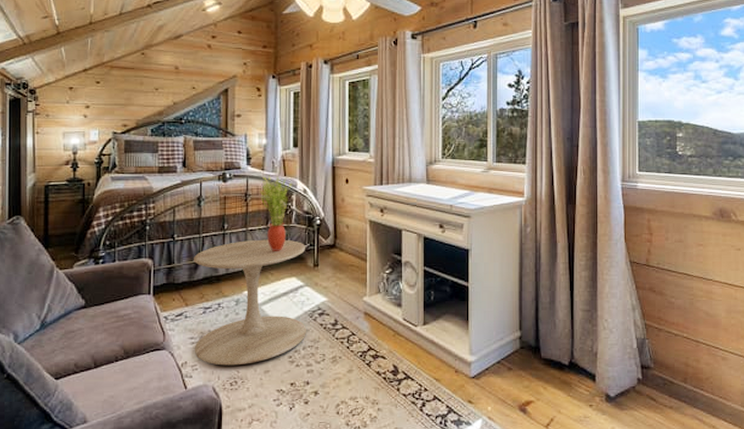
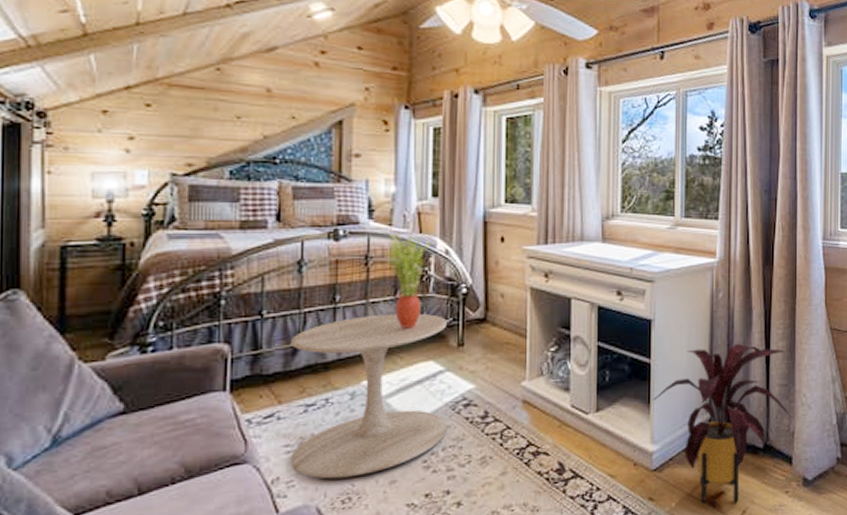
house plant: none [471,272,595,411] -> present [653,343,792,503]

